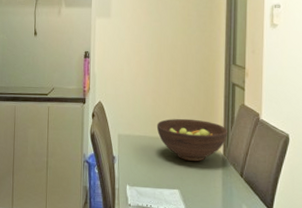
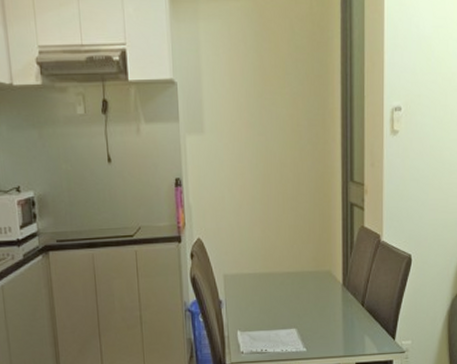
fruit bowl: present [156,118,227,161] -> none [267,248,347,296]

